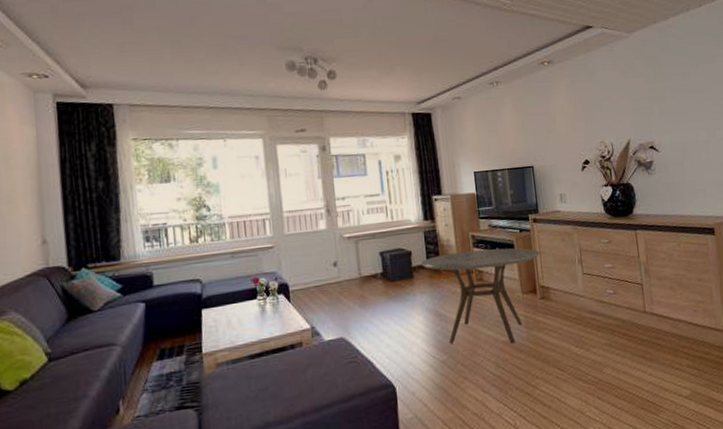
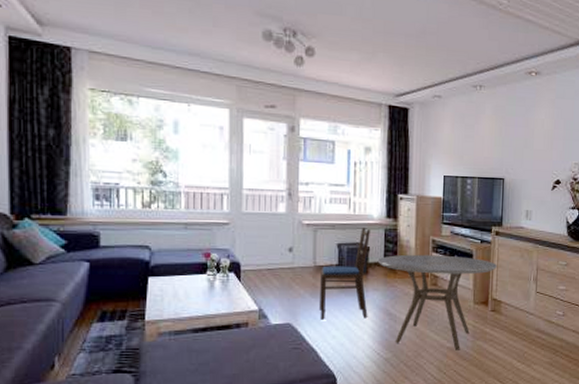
dining chair: none [366,232,419,330] -> present [318,227,370,320]

